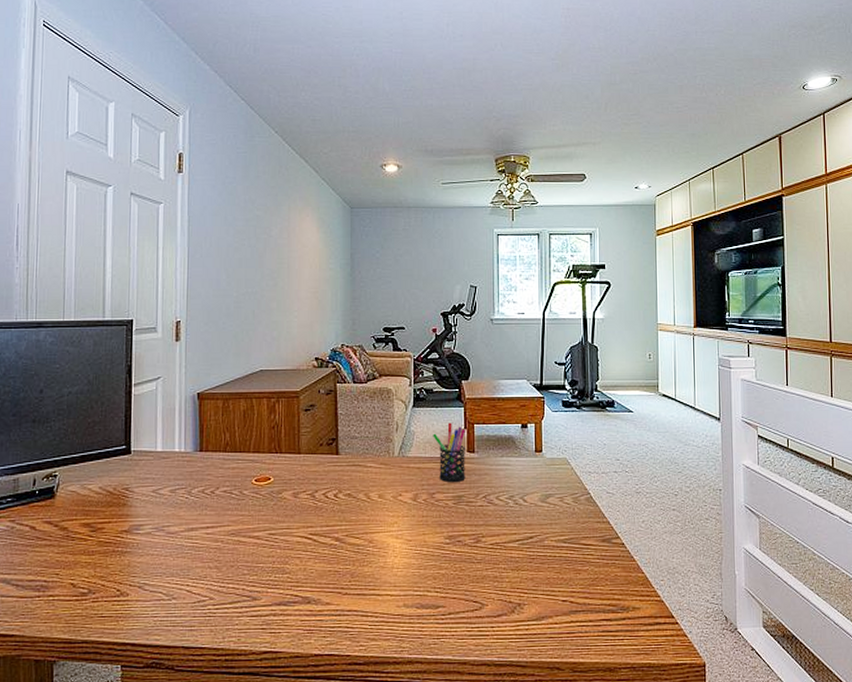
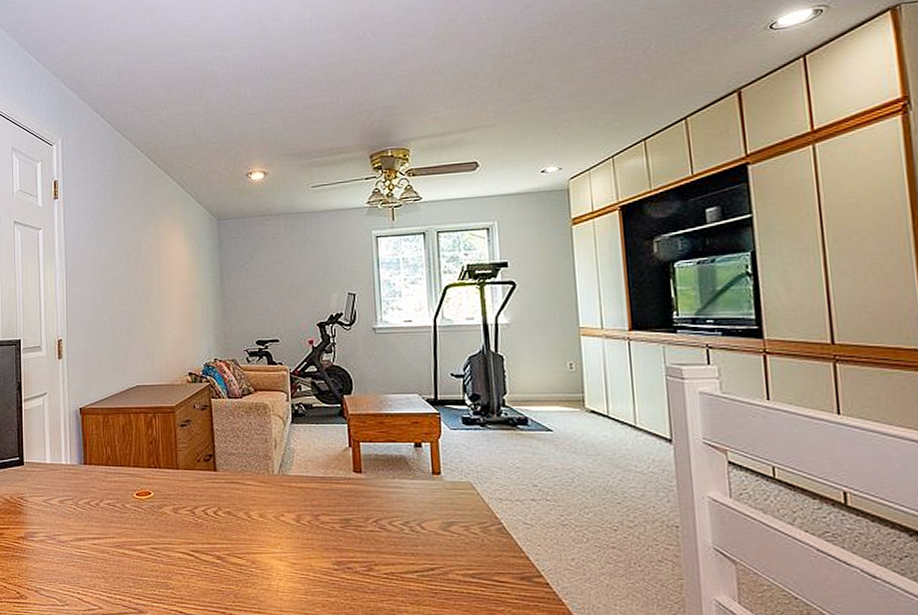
pen holder: present [433,422,465,482] -> none [314,440,353,504]

